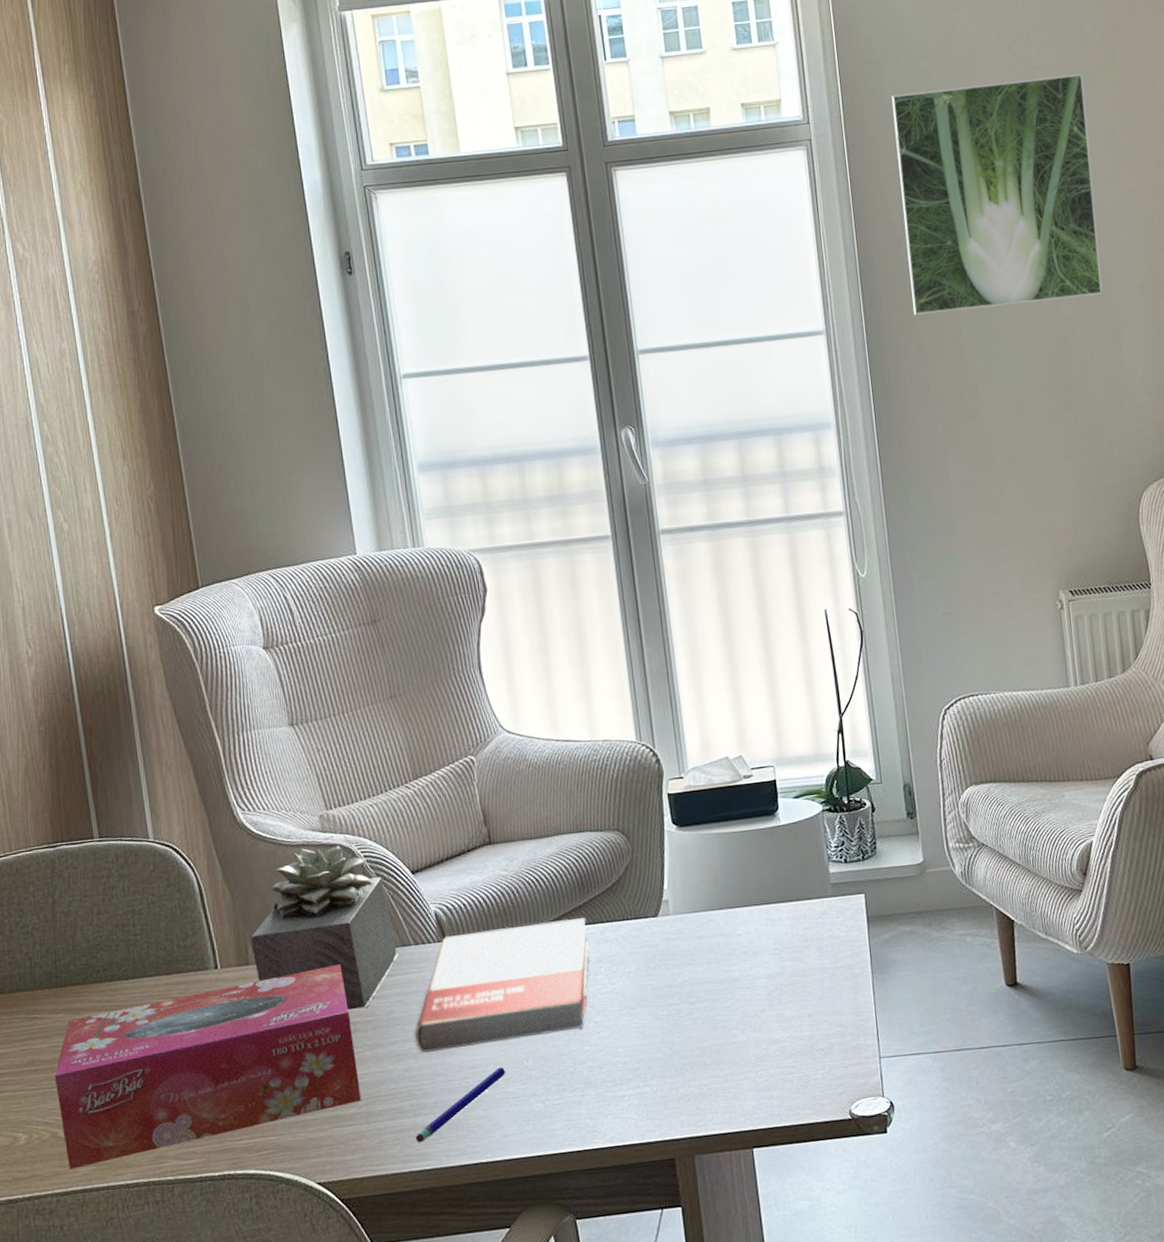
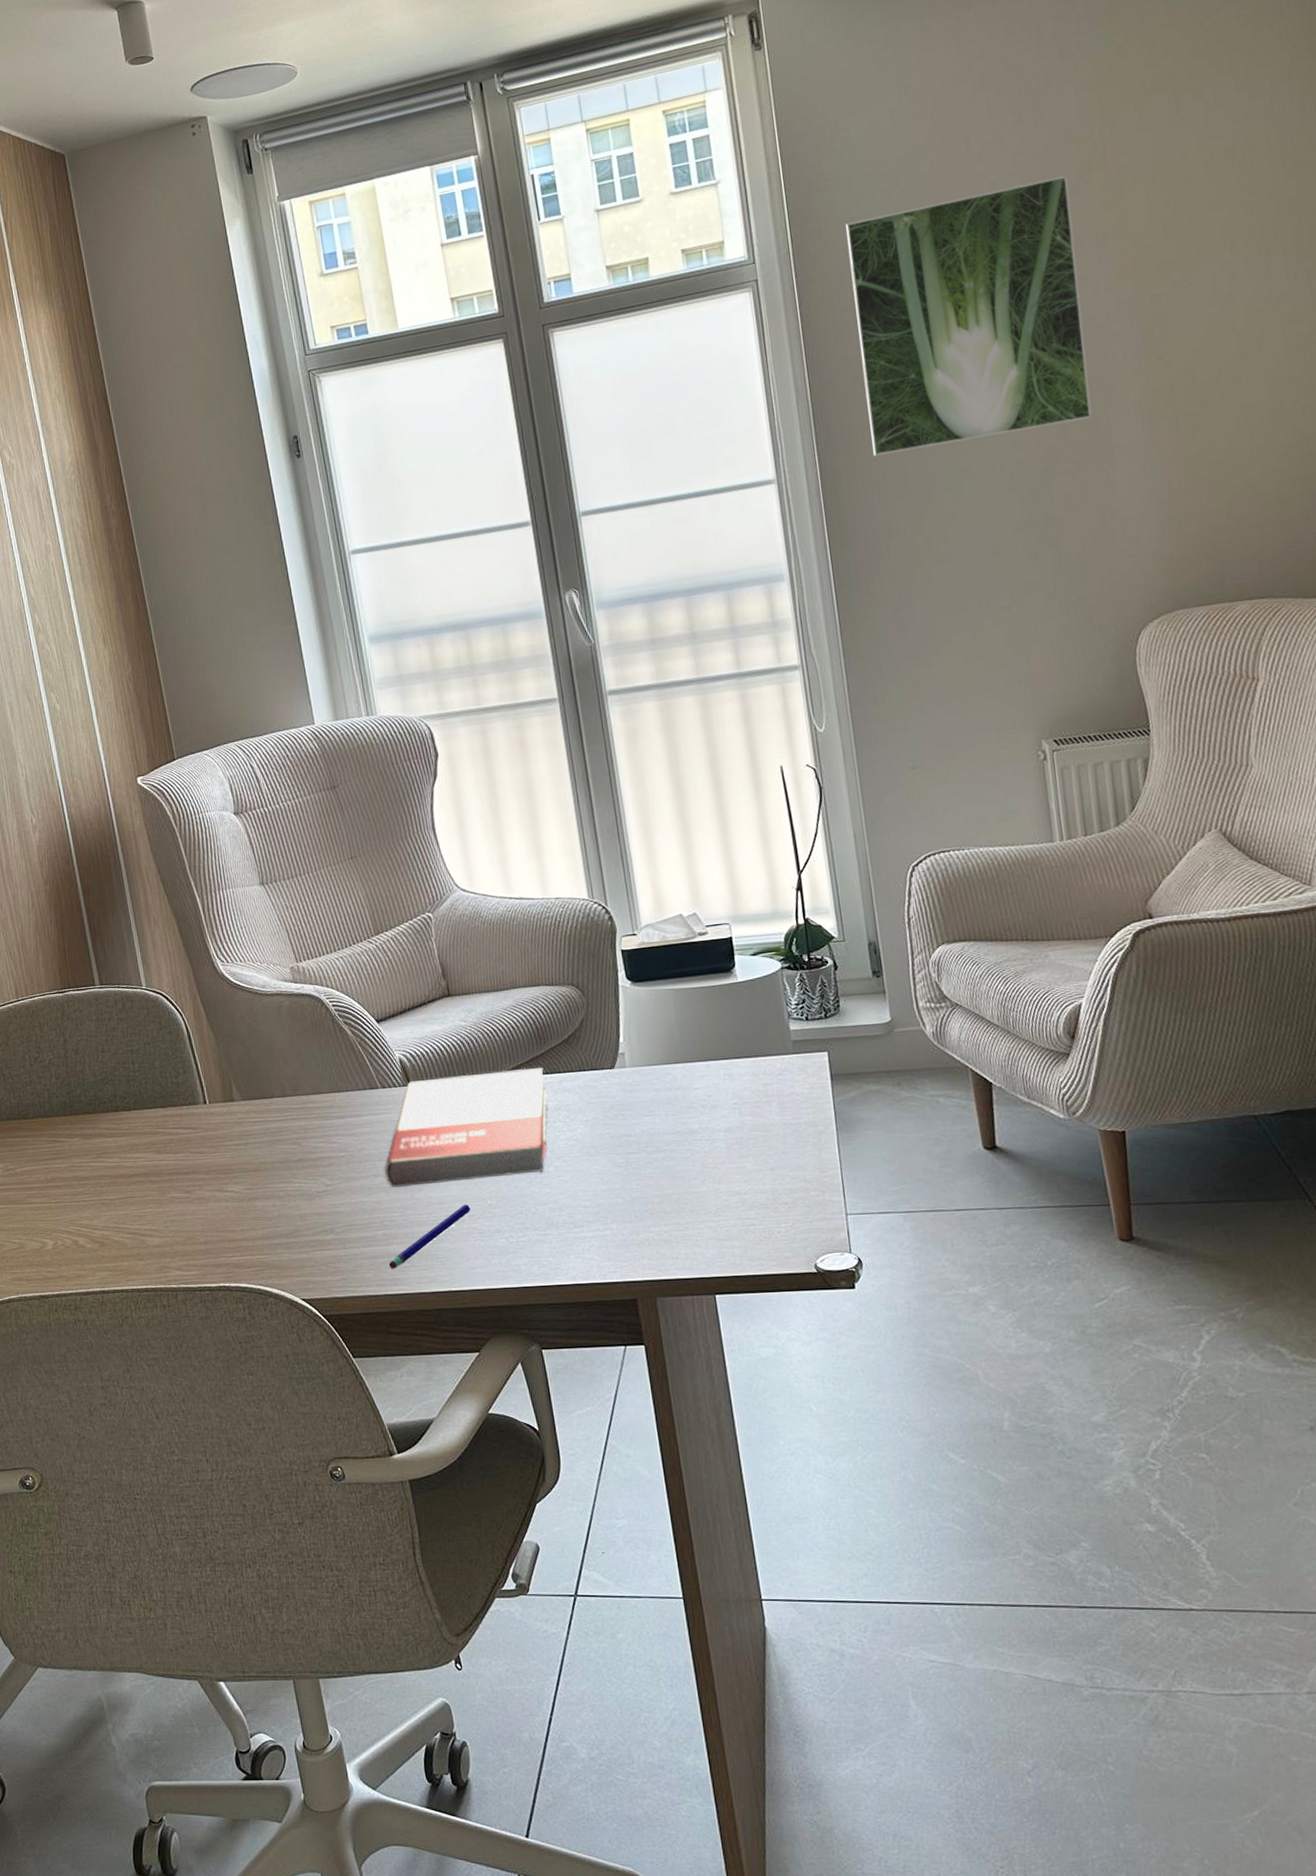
tissue box: present [54,963,361,1169] -> none [73,1103,338,1273]
succulent plant: present [250,844,399,1011] -> none [234,994,367,1146]

